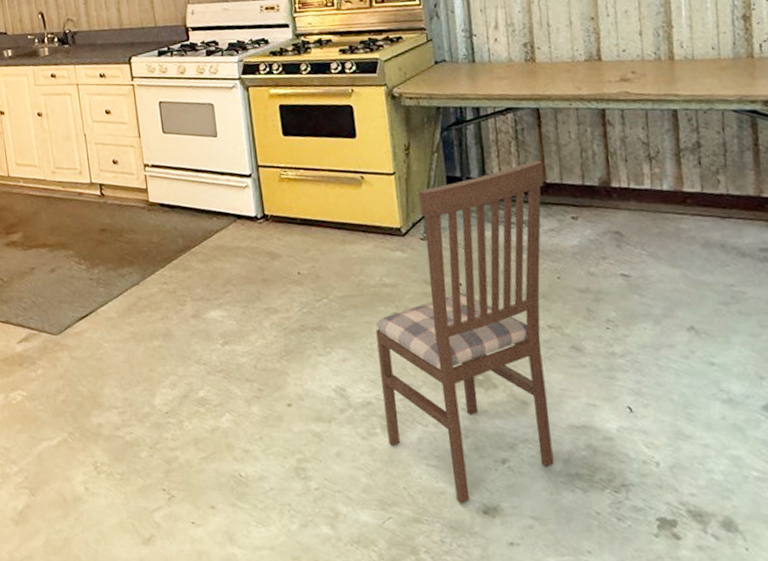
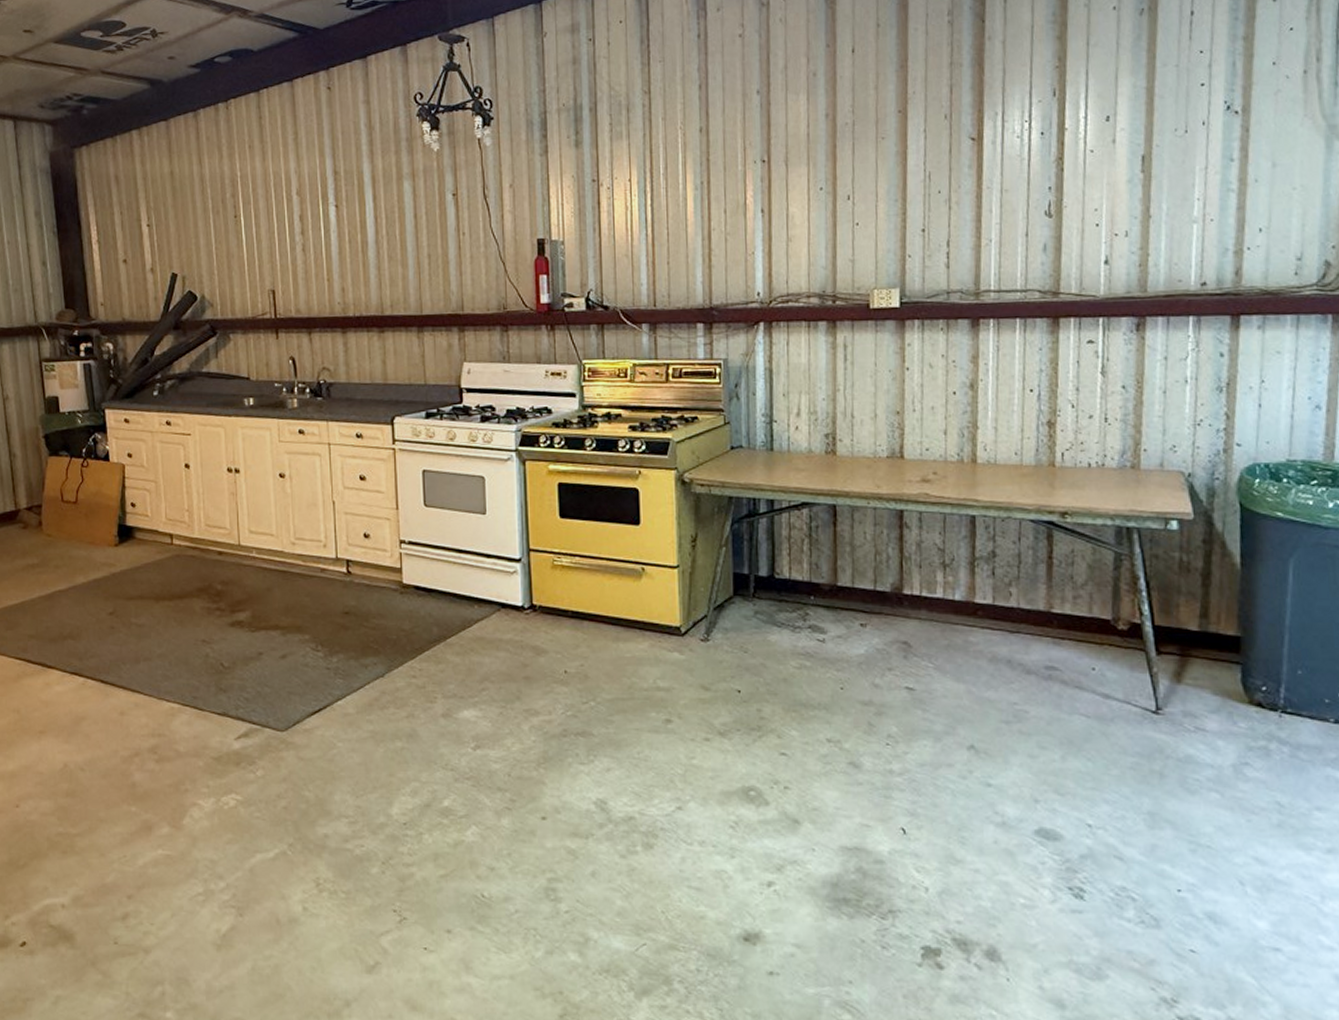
dining chair: present [376,159,554,504] -> none [645,560,836,930]

